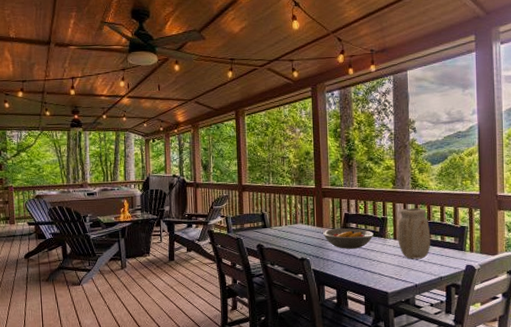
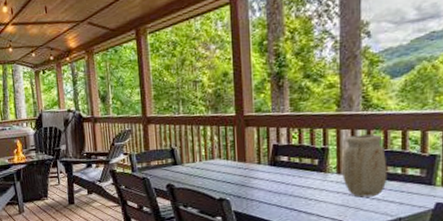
fruit bowl: present [323,228,374,249] -> none [246,162,311,187]

